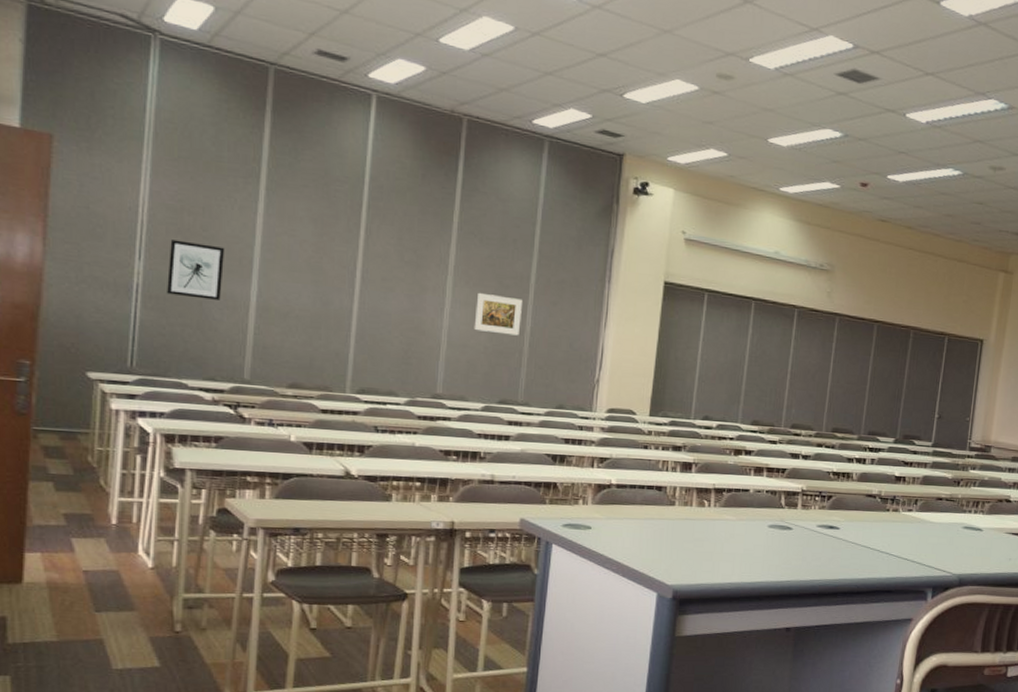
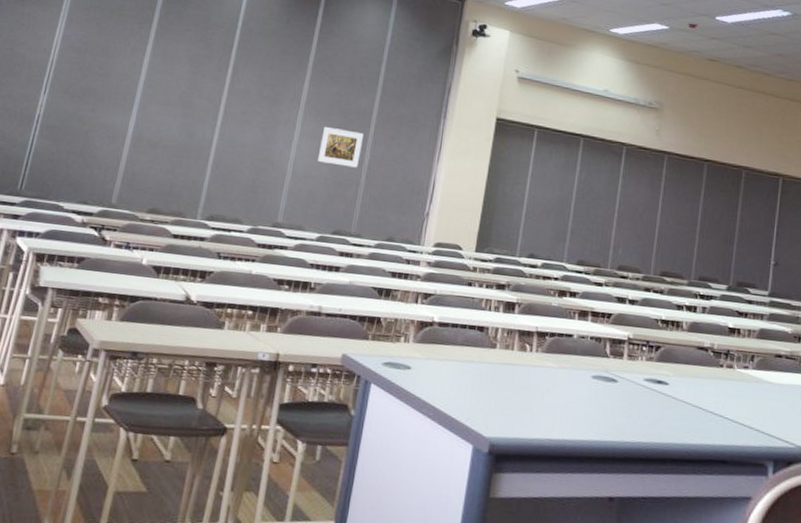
wall art: present [167,239,225,300] -> none [61,76,115,130]

